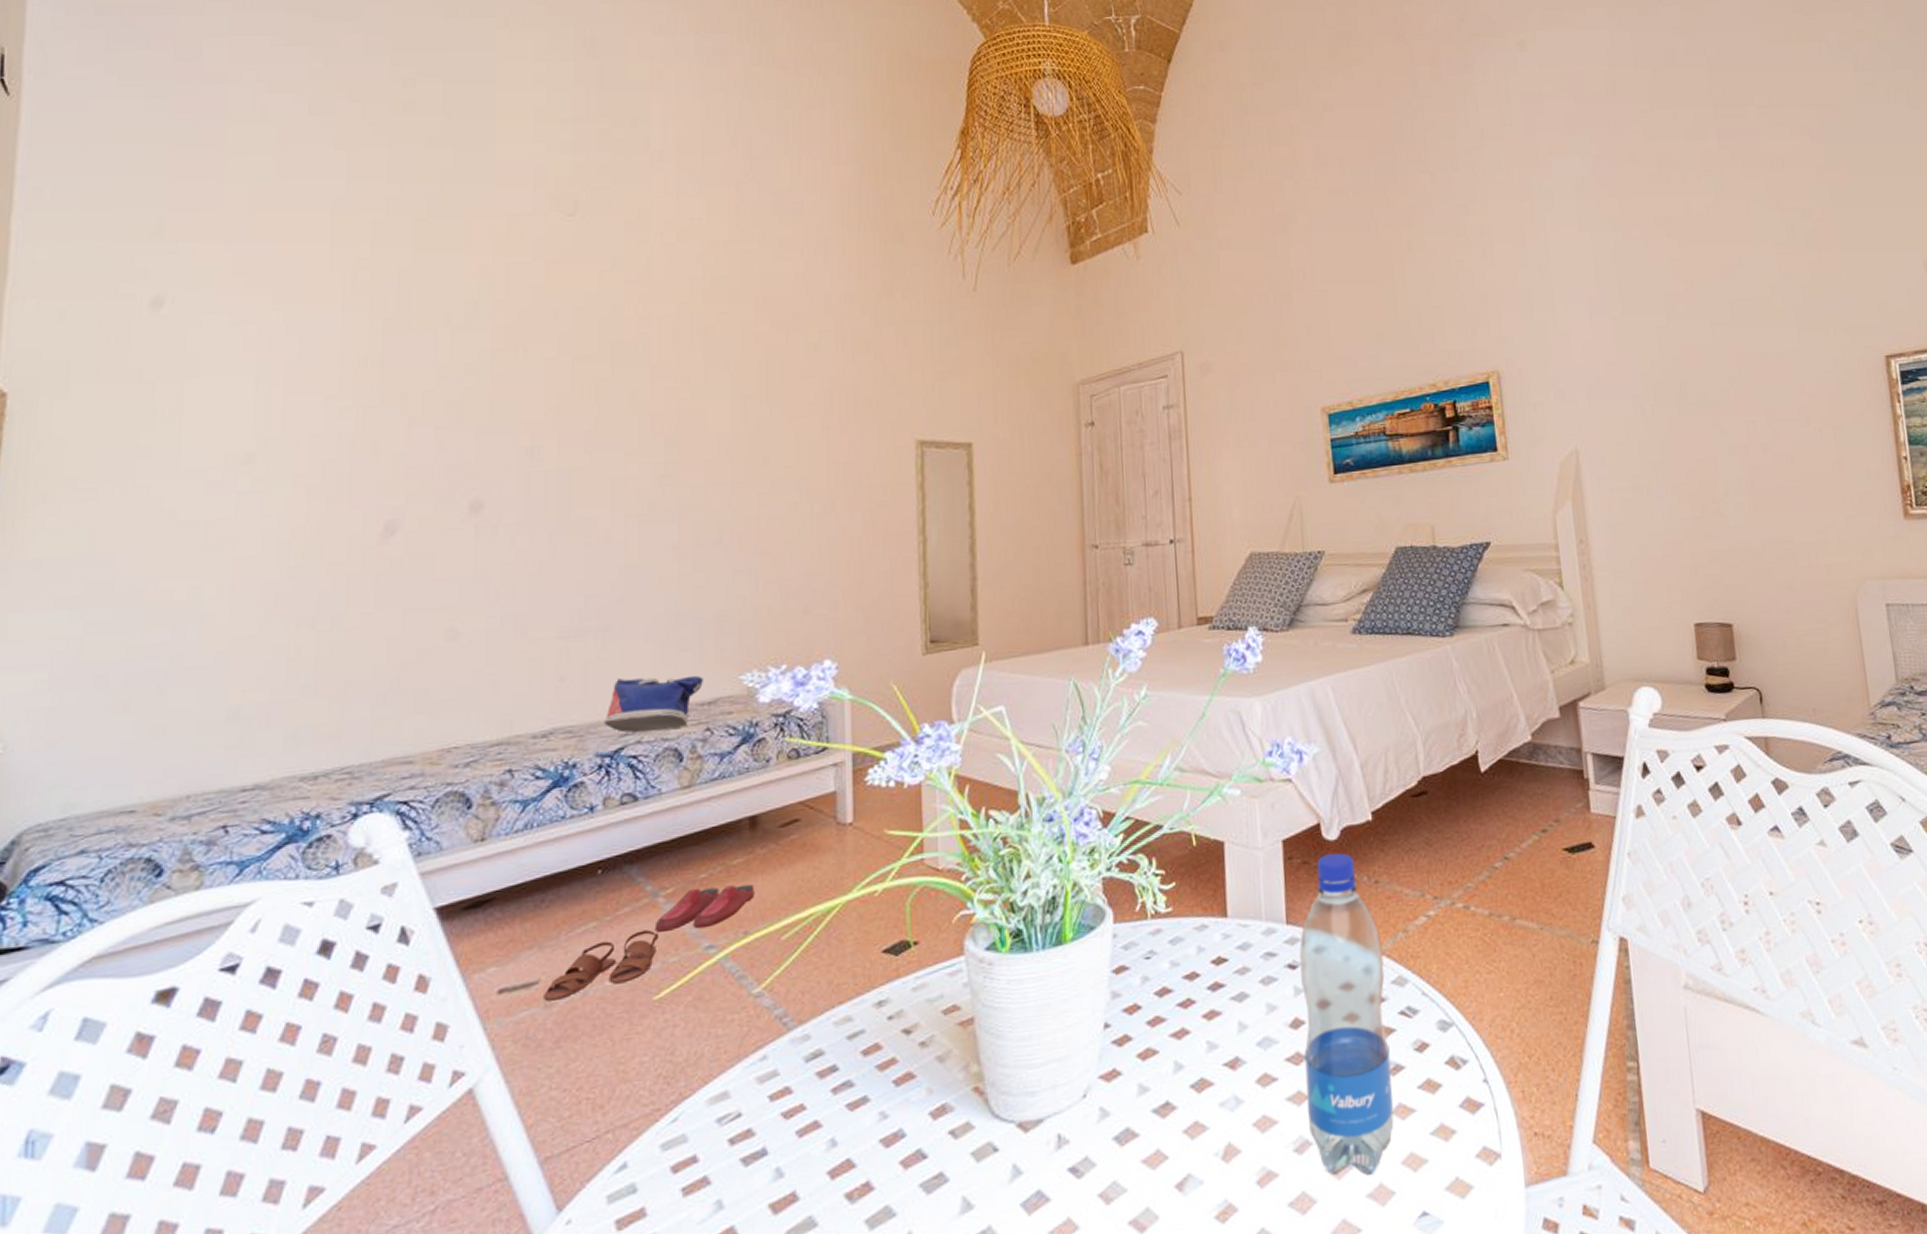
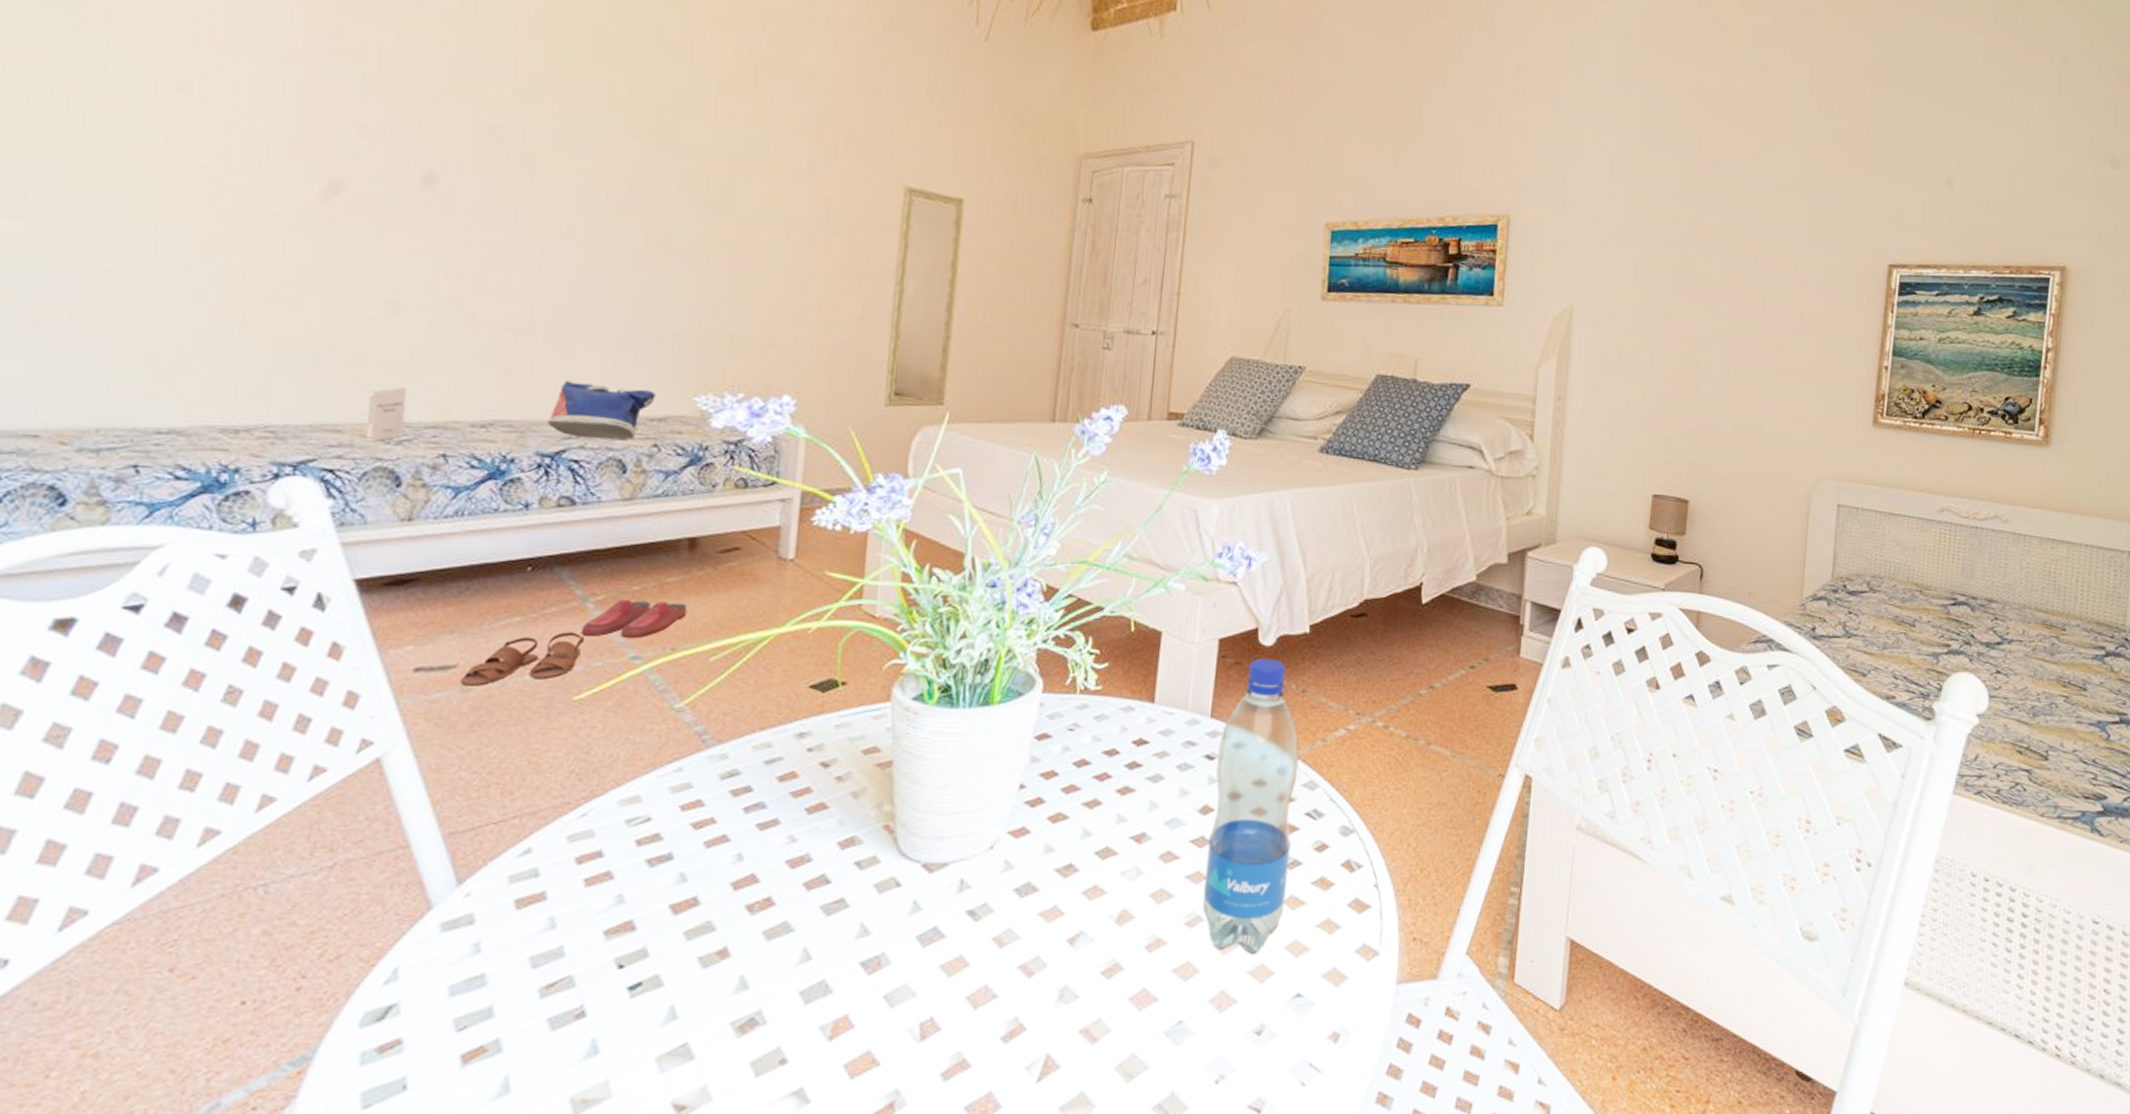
book: none [435,710,471,769] -> present [366,387,407,443]

